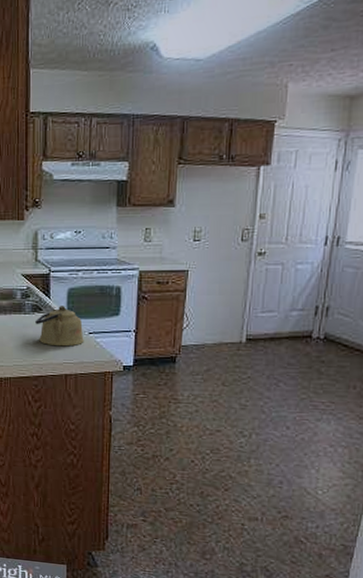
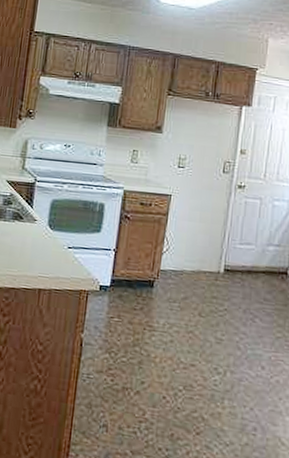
kettle: present [35,306,84,347] -> none [14,216,63,260]

